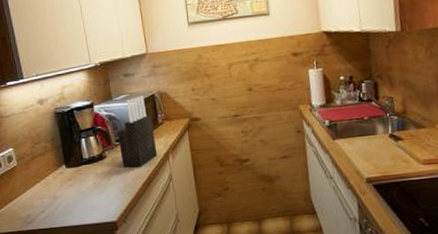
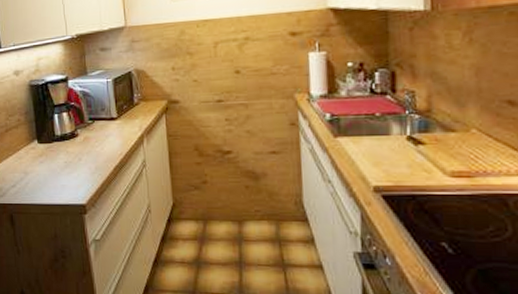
knife block: present [117,95,158,167] -> none [90,72,132,149]

